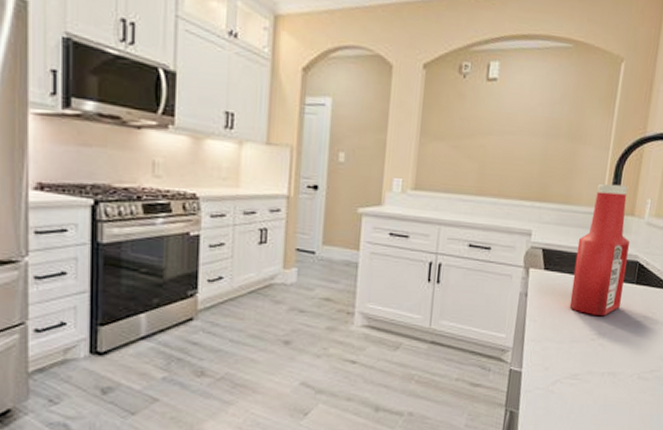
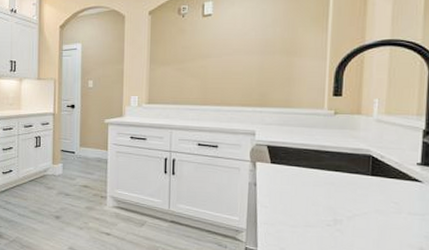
ketchup bottle: present [569,183,630,315] -> none [300,88,359,204]

